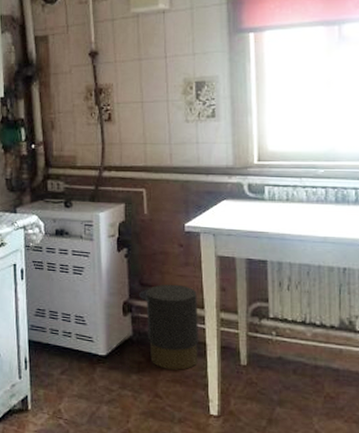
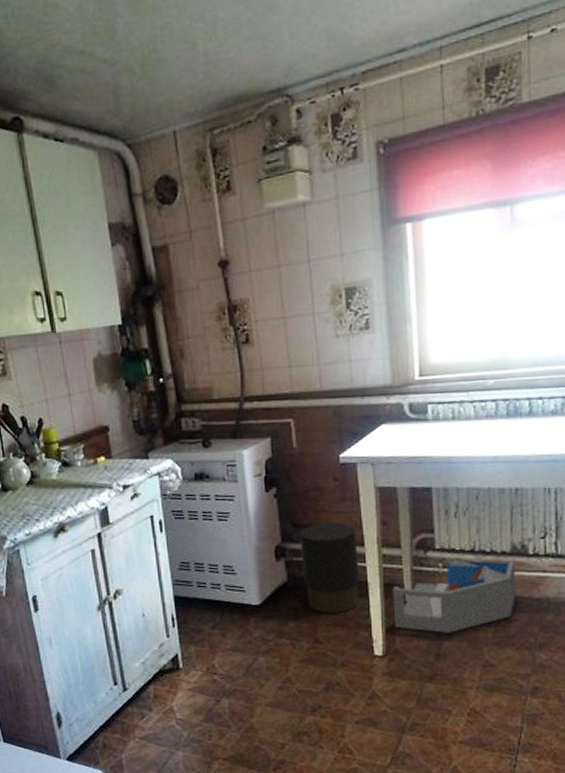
storage bin: none [229,330,344,400] -> present [392,559,516,633]

